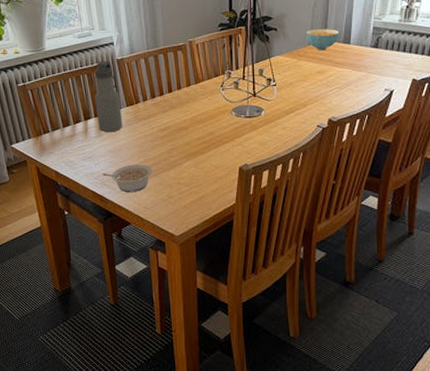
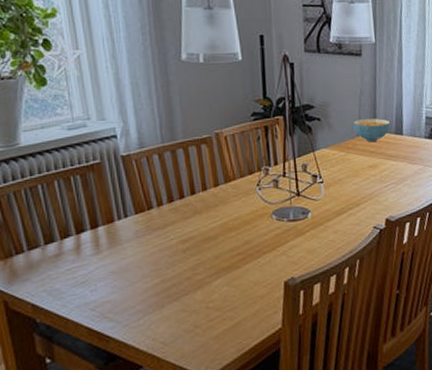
water bottle: present [94,60,123,133] -> none [90,157,130,249]
legume: present [102,164,152,193] -> none [102,287,172,326]

